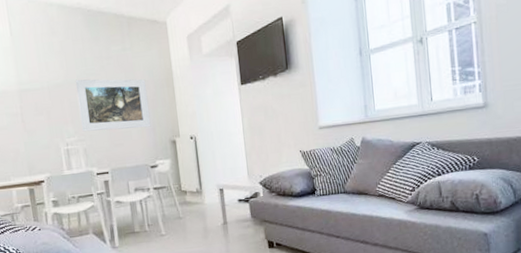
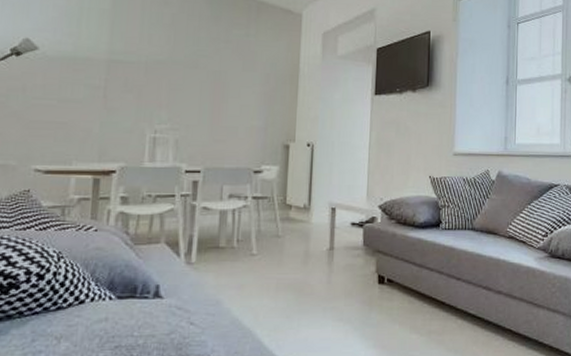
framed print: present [75,79,151,132] -> none [177,59,266,126]

